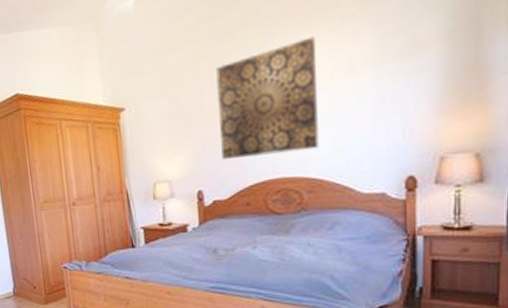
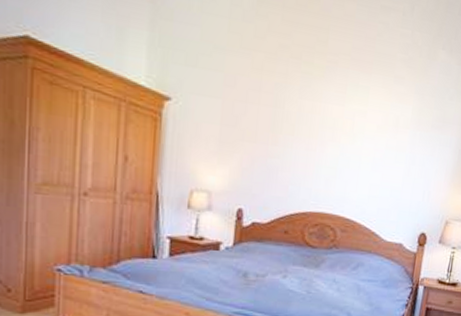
wall art: present [216,36,320,159] -> none [268,85,372,192]

